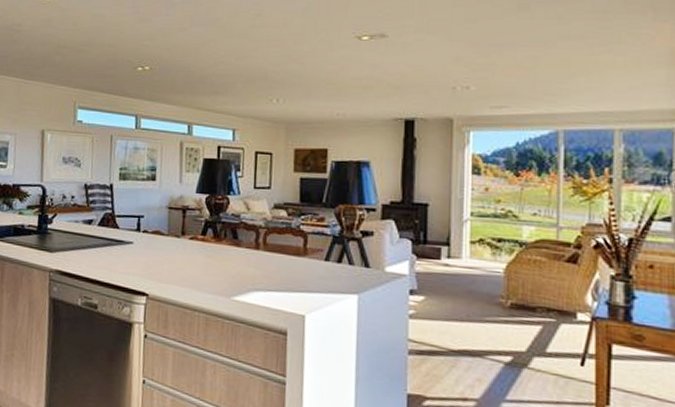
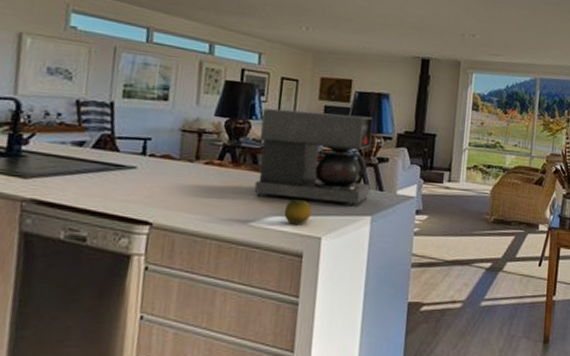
coffee maker: none [236,183,355,284] -> present [254,108,373,207]
fruit: none [265,275,293,301] -> present [284,199,312,224]

